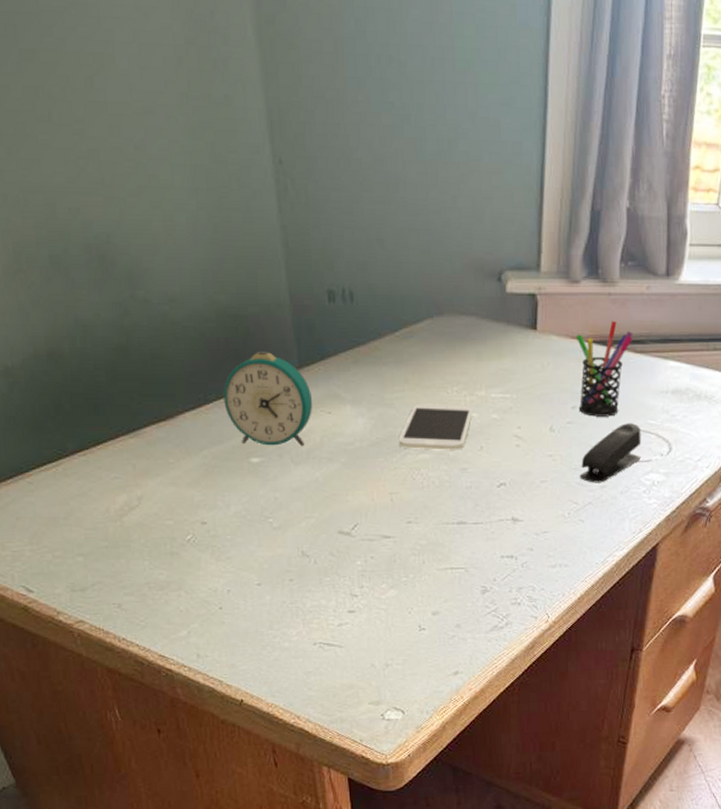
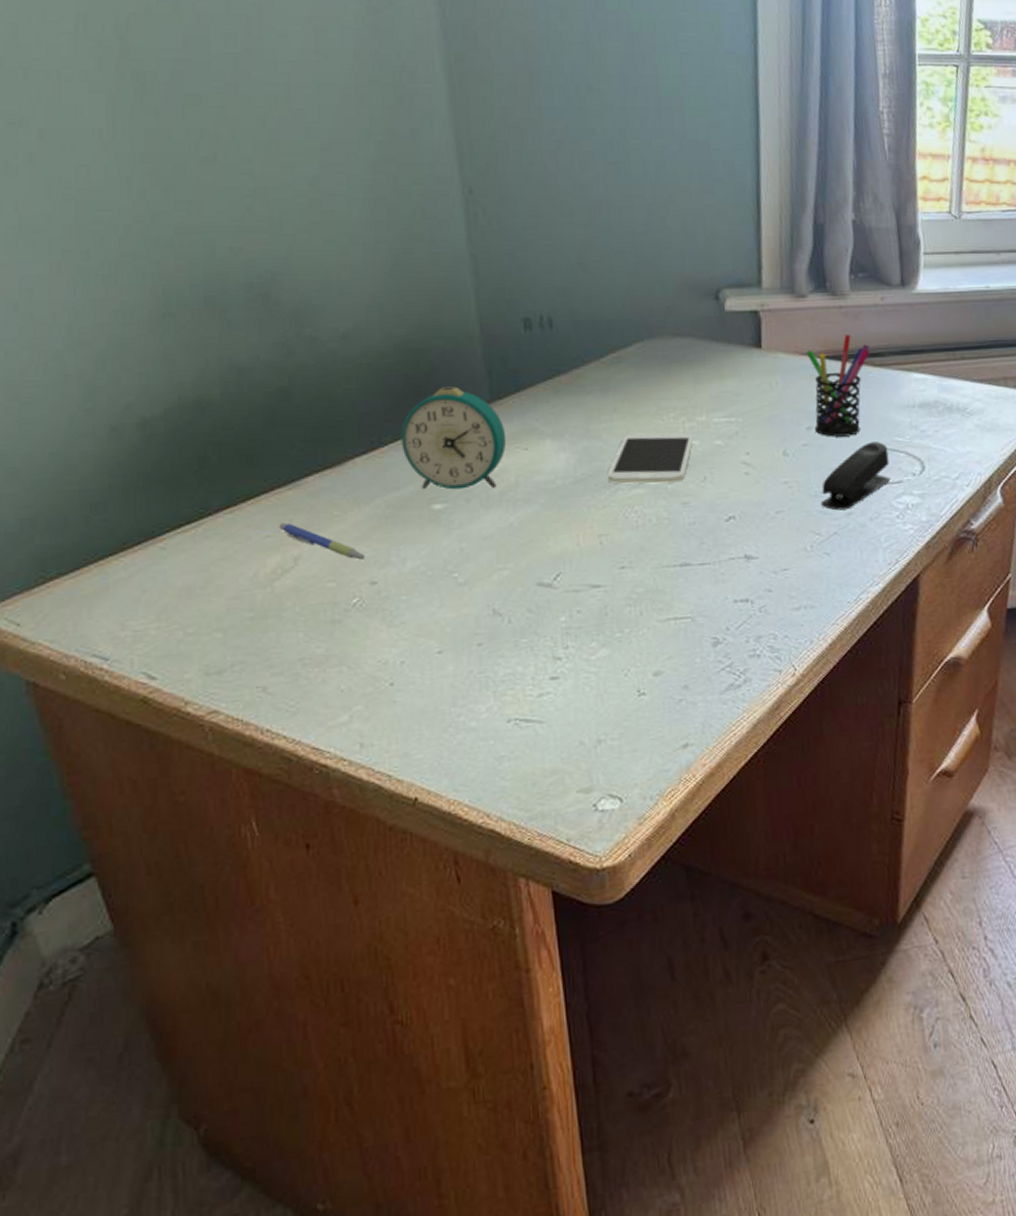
pen: none [124,466,197,503] -> present [279,522,366,560]

